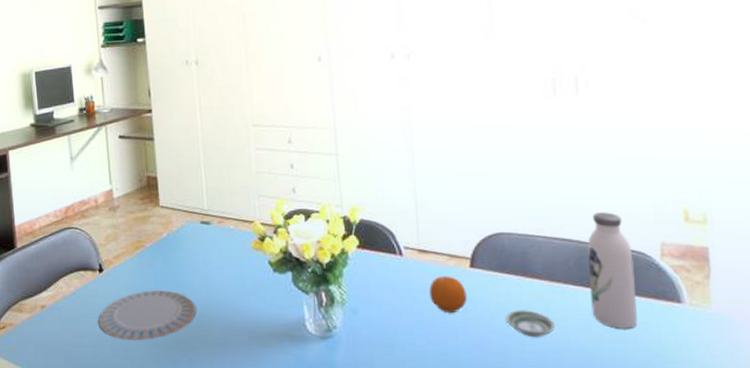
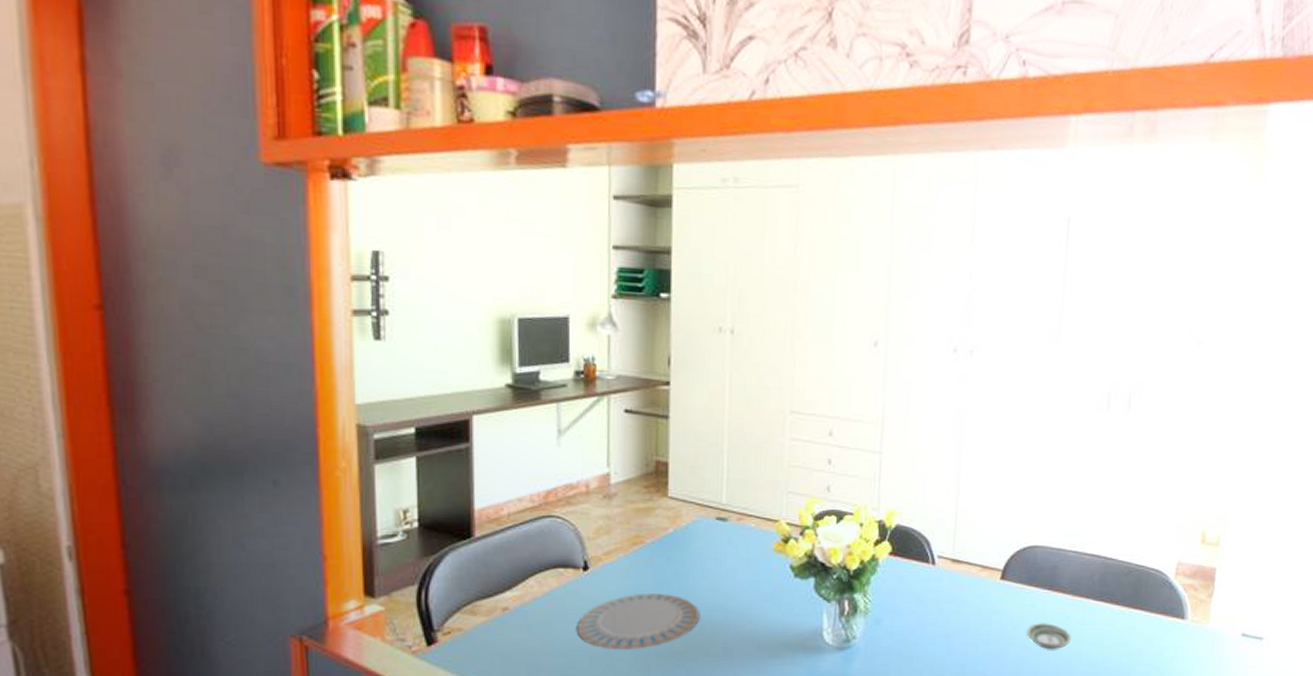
fruit: present [429,276,467,314] -> none [956,587,993,625]
water bottle: present [587,212,637,329] -> none [1106,530,1152,642]

